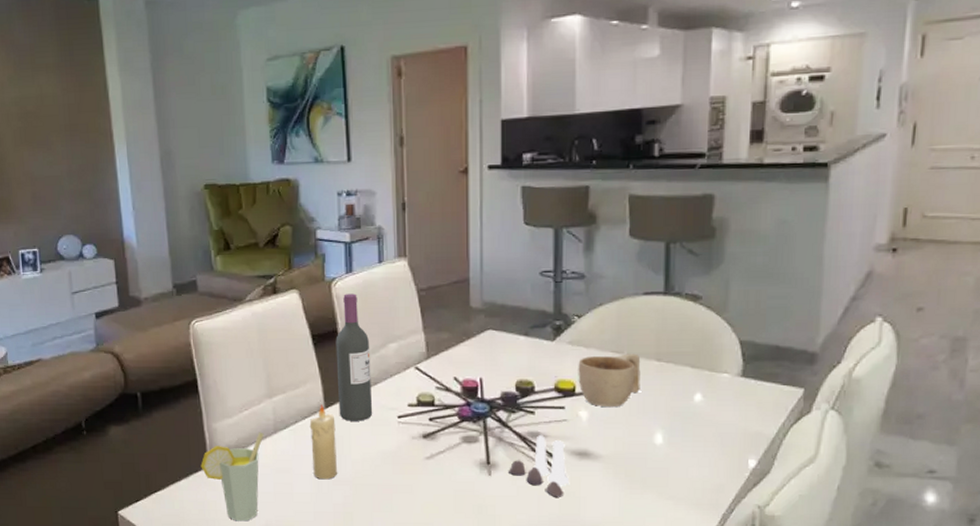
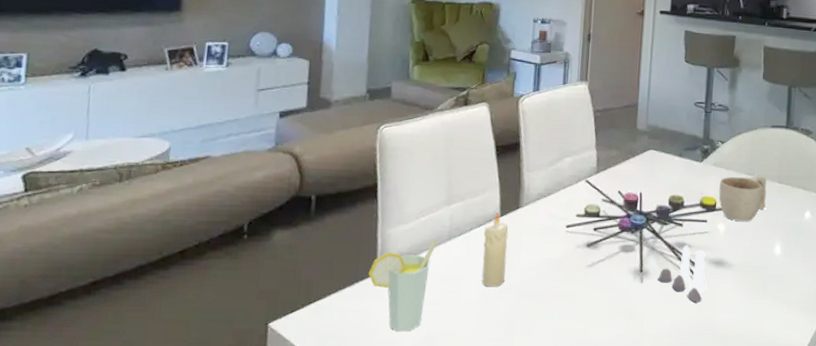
wine bottle: present [335,293,373,421] -> none [513,110,548,230]

